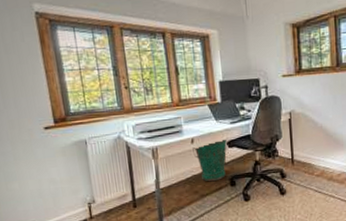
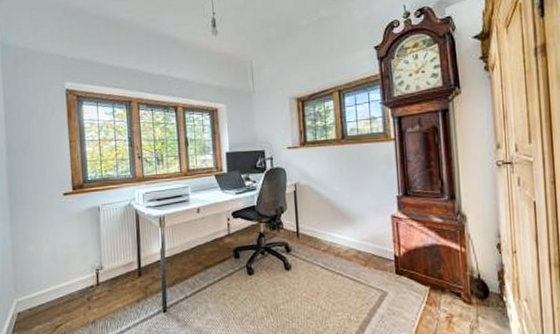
trash can: present [192,140,228,182] -> none [198,210,233,253]

